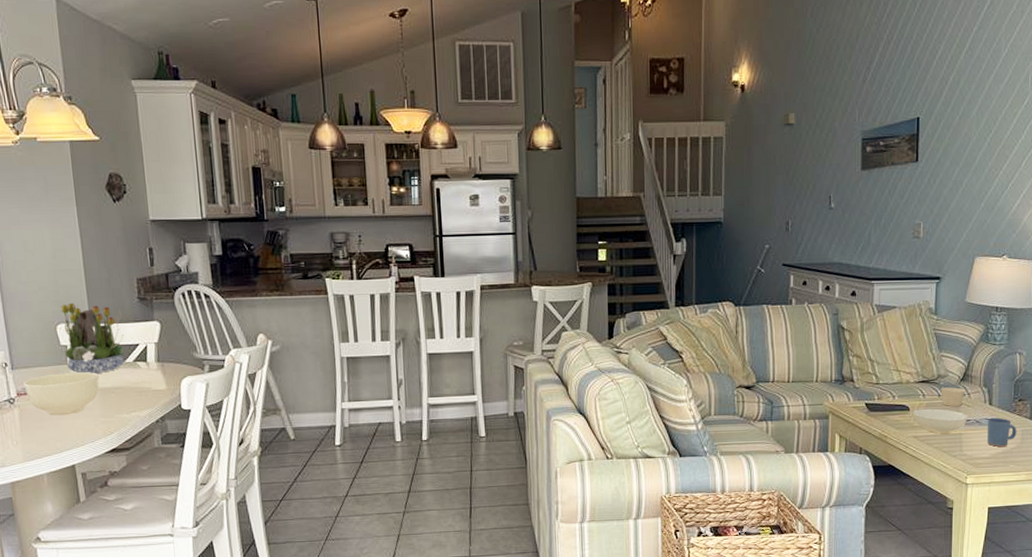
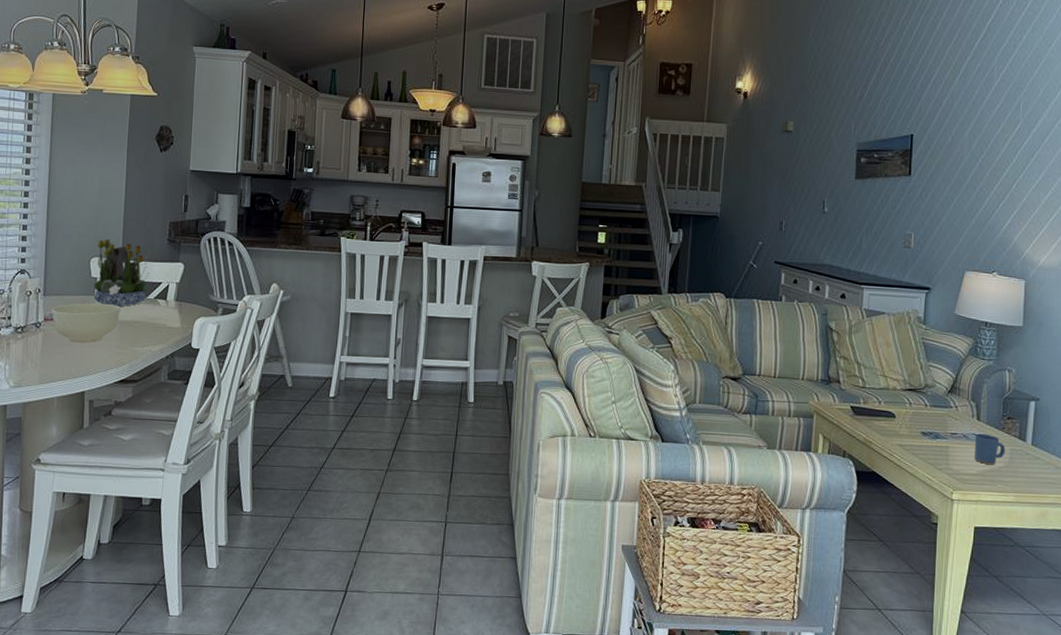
bowl: present [913,408,968,434] -> none [899,417,955,445]
candle: present [940,387,965,407] -> none [927,398,953,419]

